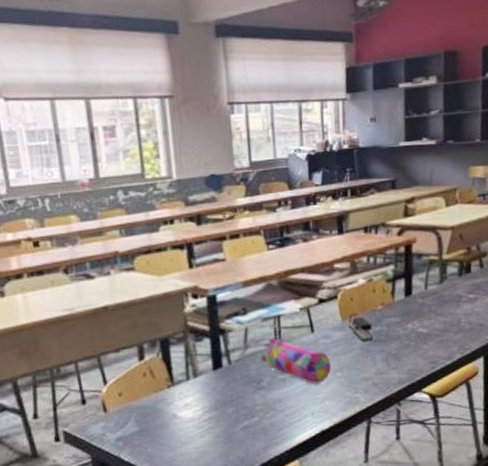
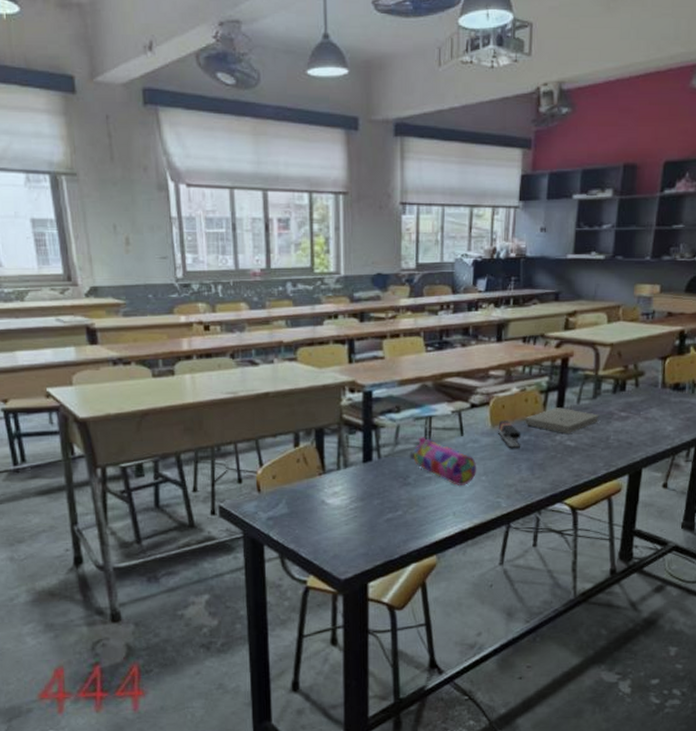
book: none [375,295,448,321] -> present [525,407,600,433]

